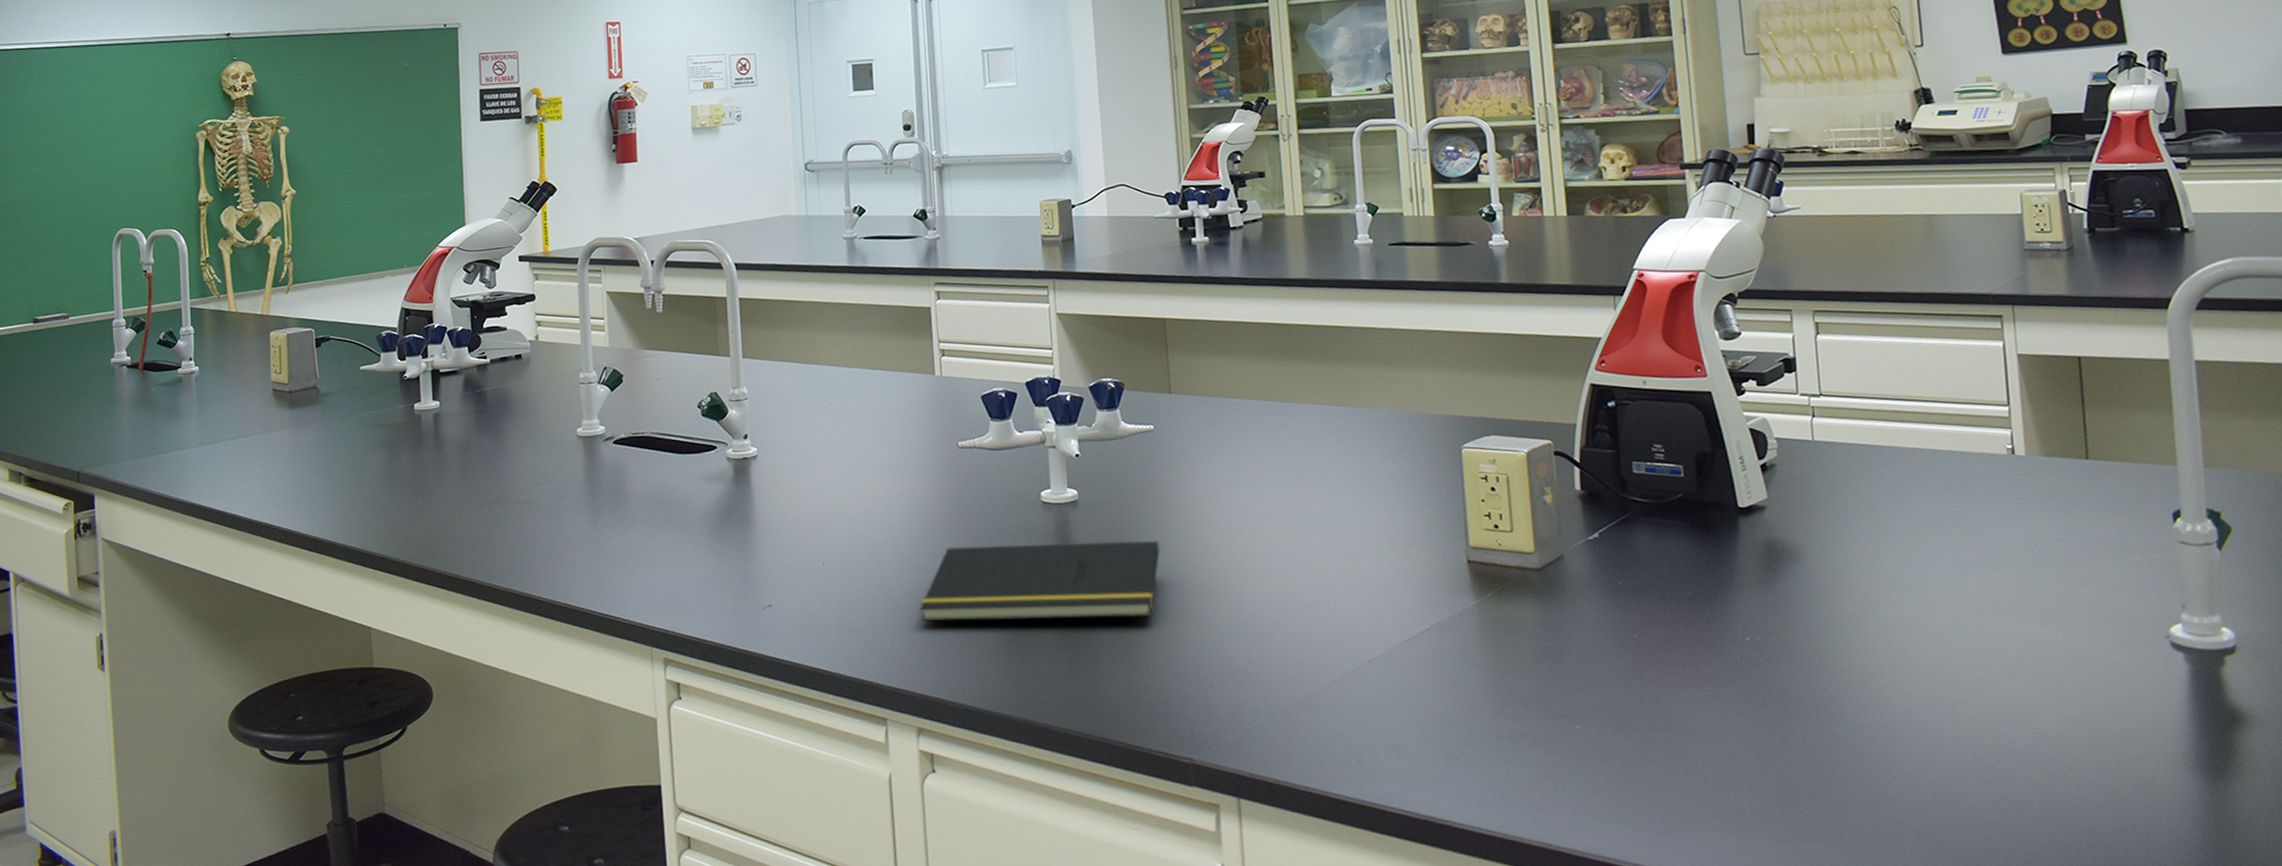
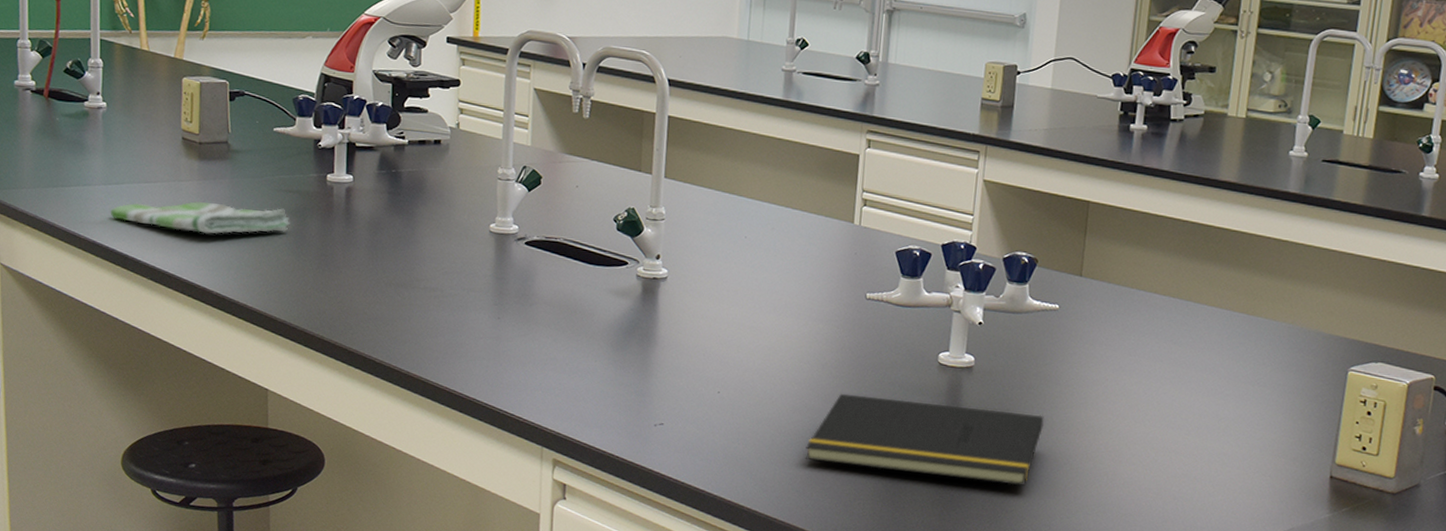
dish towel: none [206,443,382,480] -> present [110,201,290,234]

